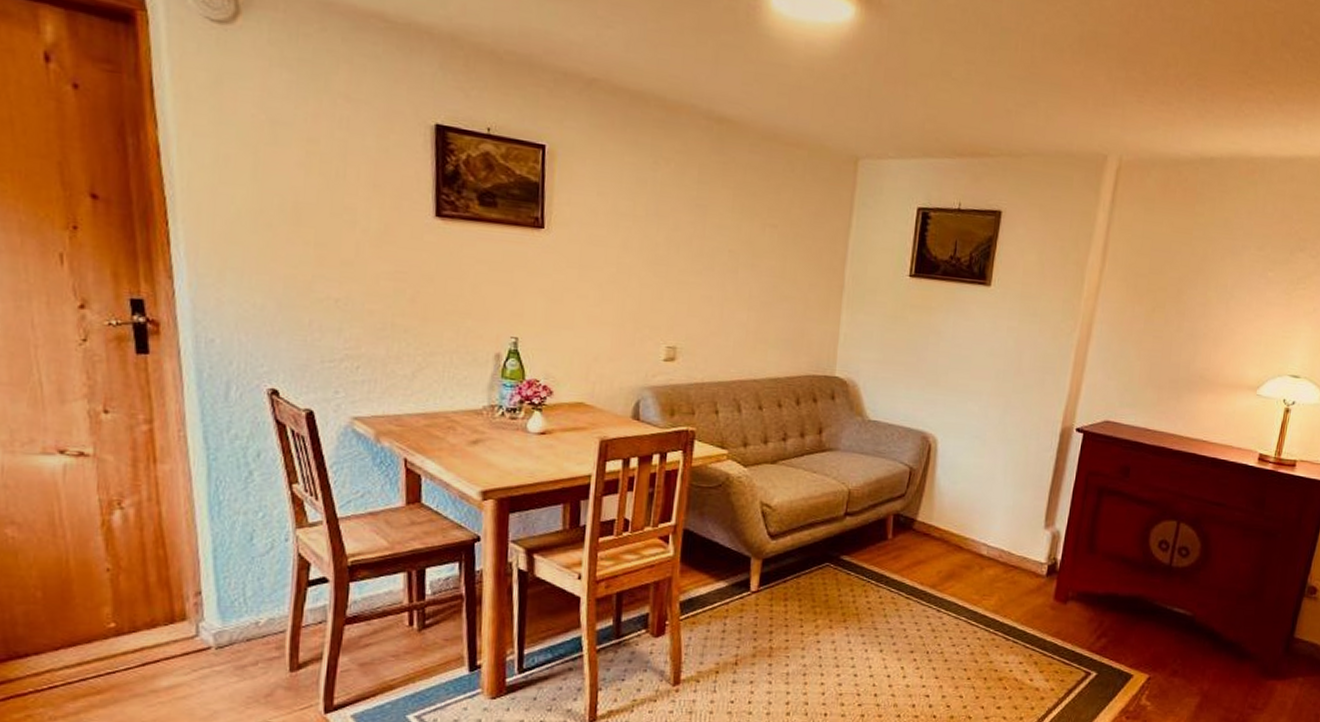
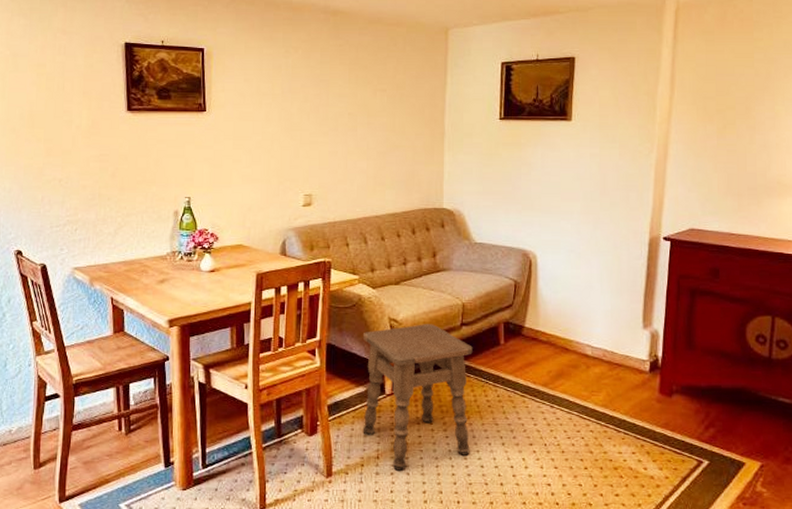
side table: none [720,511,856,679] -> present [363,324,473,471]

